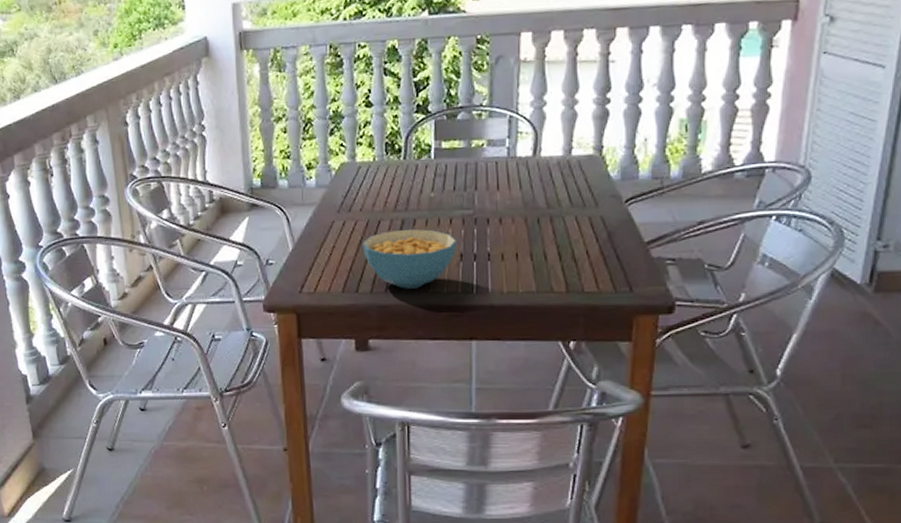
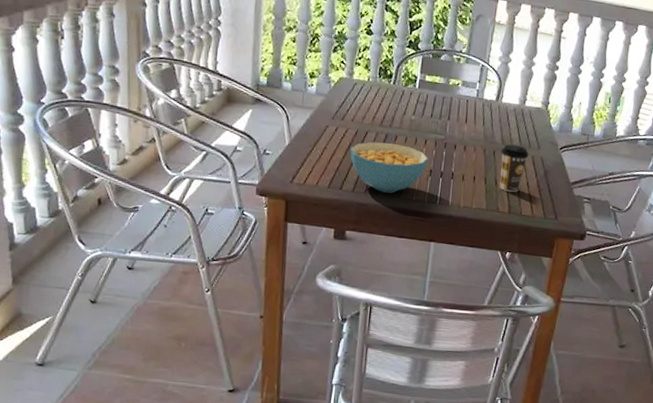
coffee cup: none [547,206,584,266] -> present [499,144,529,192]

